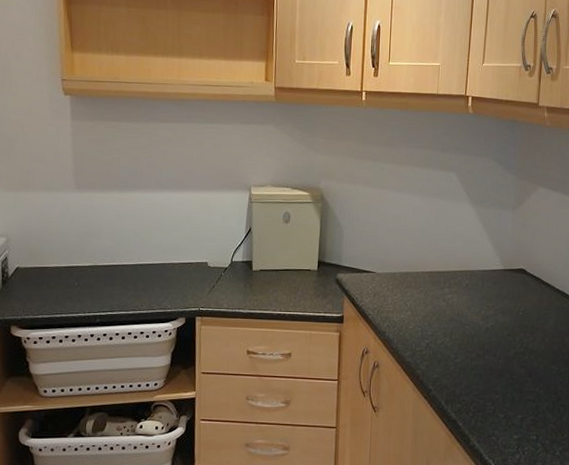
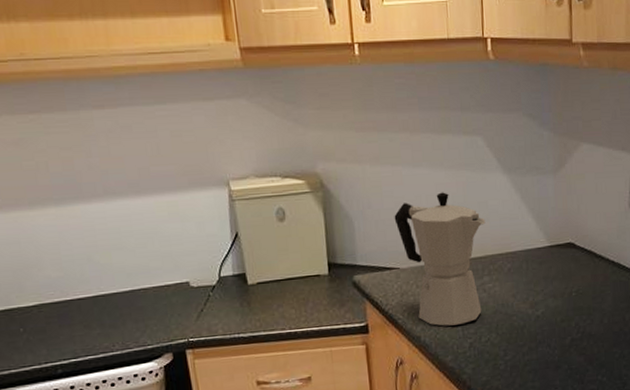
moka pot: none [376,214,451,326] -> present [394,192,486,326]

